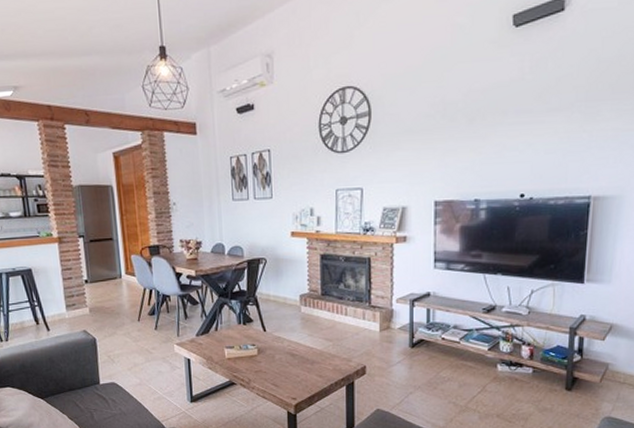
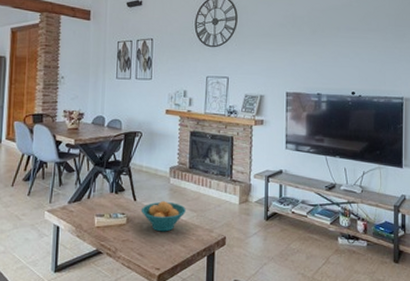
fruit bowl: none [271,331,320,362] -> present [140,201,186,232]

